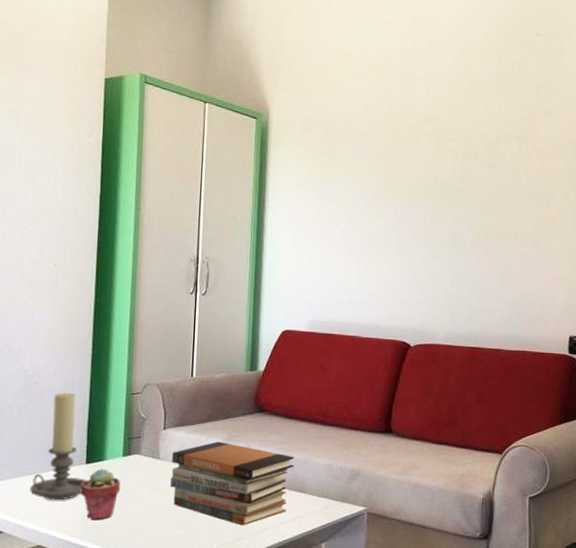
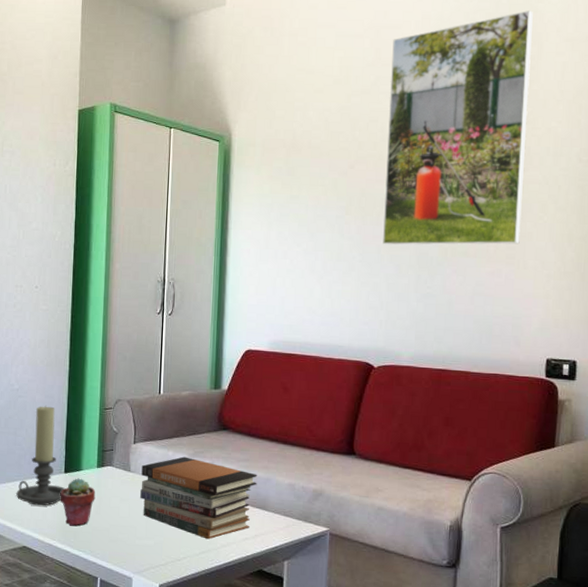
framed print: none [419,10,556,229] -> present [383,10,533,245]

